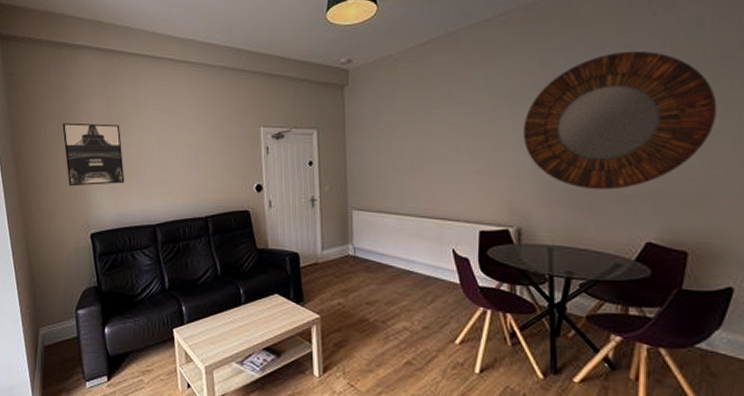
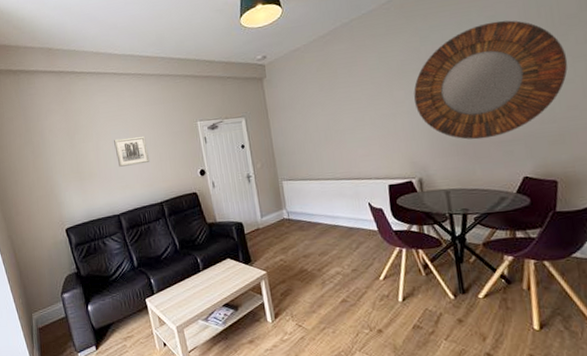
wall art: present [62,123,125,187] -> none [29,134,89,192]
wall art: none [160,136,199,169] -> present [114,136,149,167]

